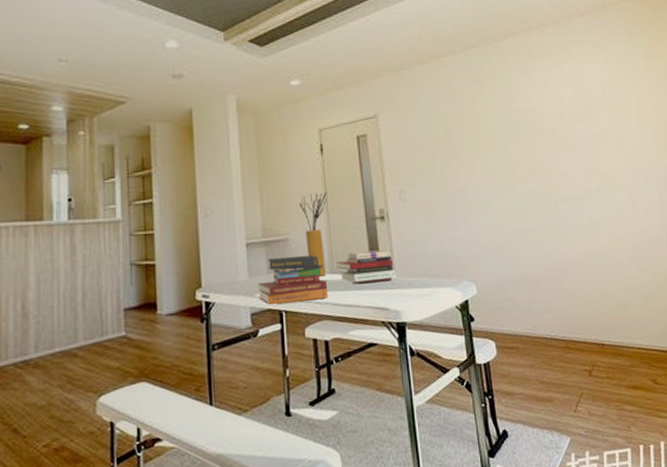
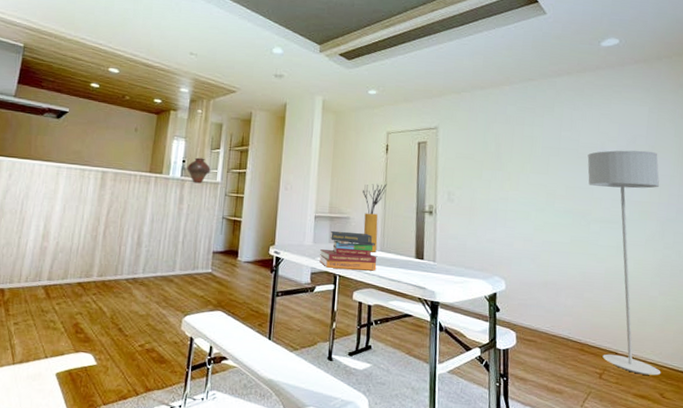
vase: none [75,192,106,226] -> present [187,157,211,184]
books: present [336,250,396,285] -> none [387,236,436,266]
floor lamp: none [545,112,651,364] -> present [587,150,661,376]

